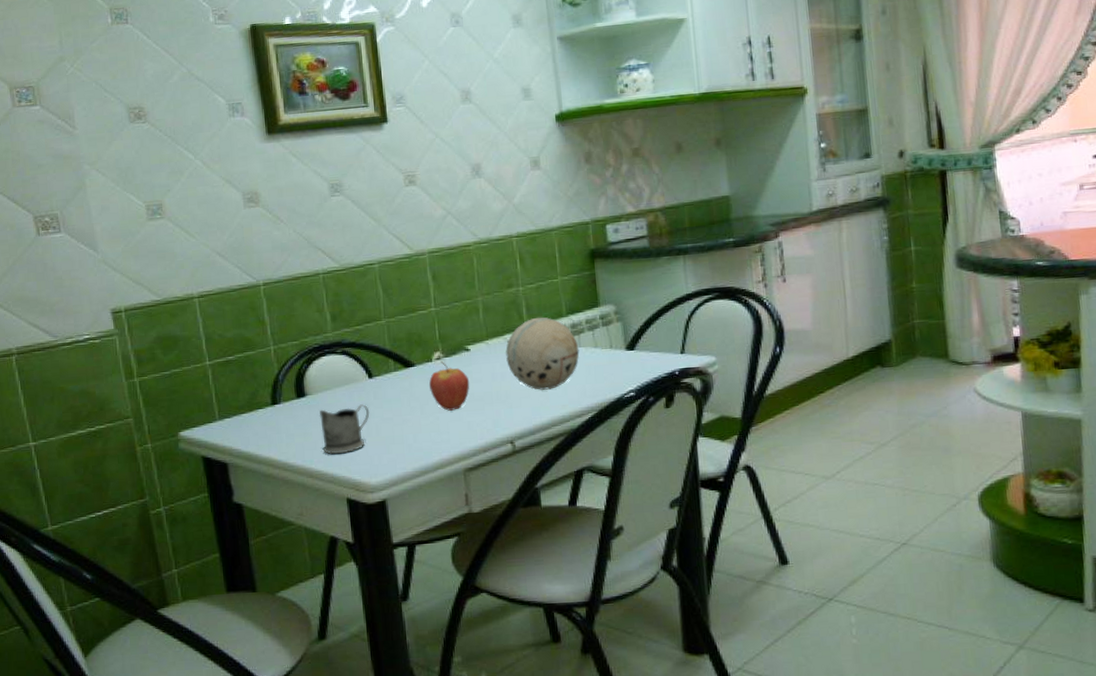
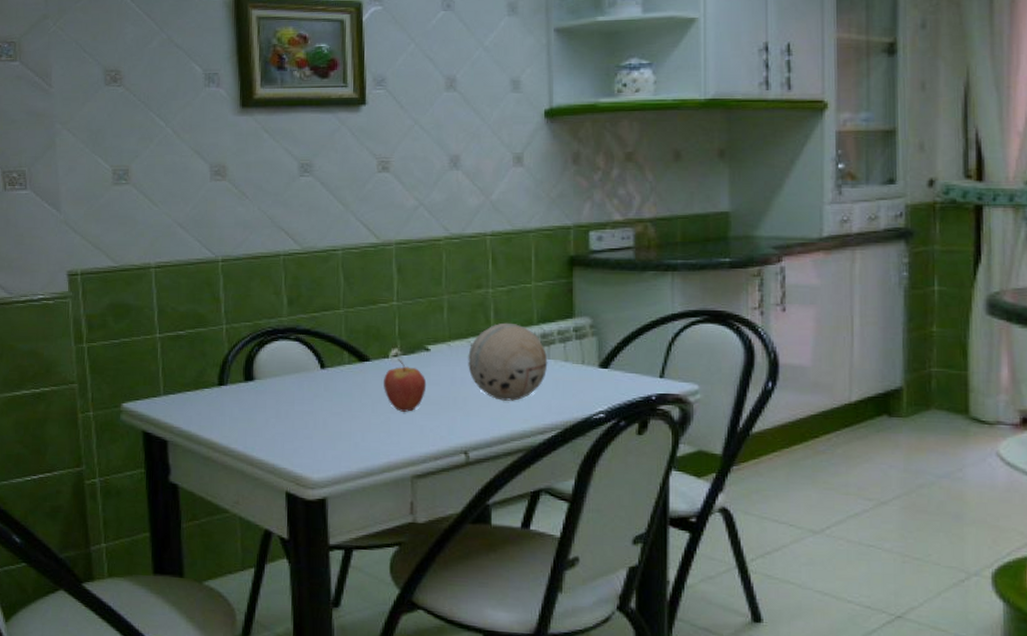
tea glass holder: present [319,404,370,455] -> none [265,395,318,445]

